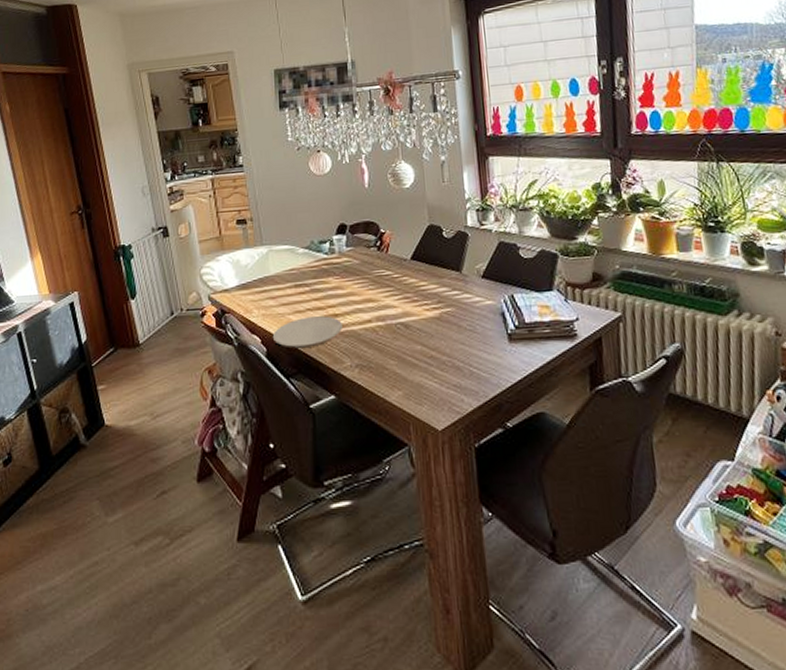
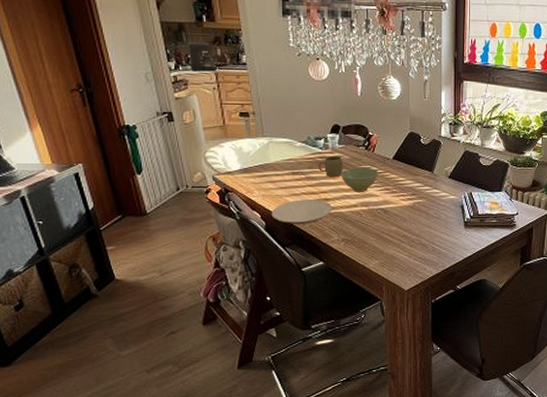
coffee maker: none [183,146,214,180] -> present [187,41,218,72]
mug: none [324,261,353,288] -> present [318,156,343,178]
bowl: none [350,272,395,304] -> present [340,167,378,192]

